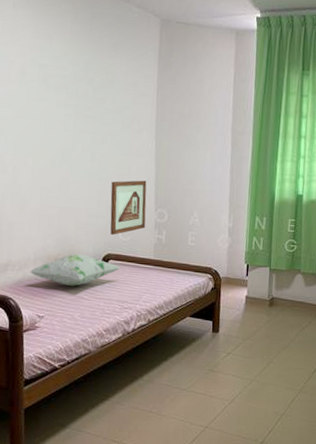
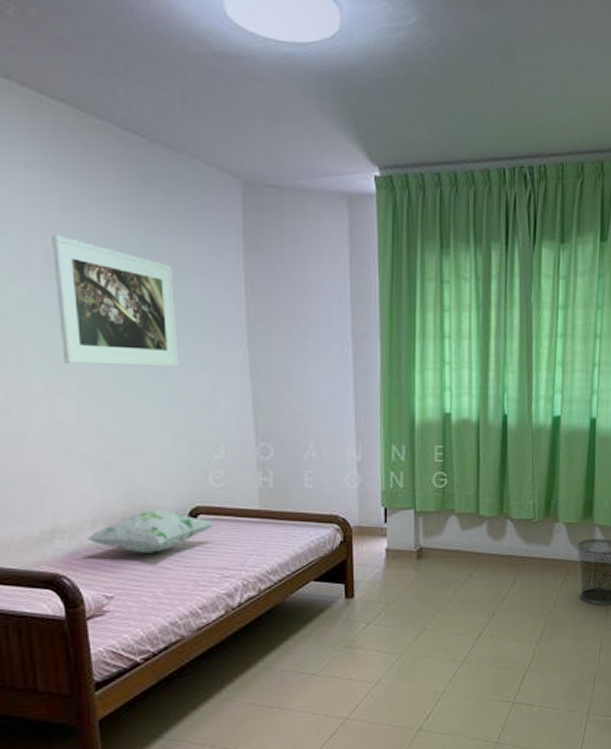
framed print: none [26,54,107,150] -> present [52,234,179,367]
picture frame: present [110,180,147,235] -> none [192,405,245,481]

